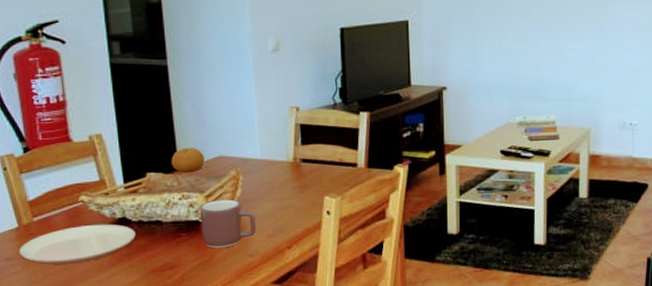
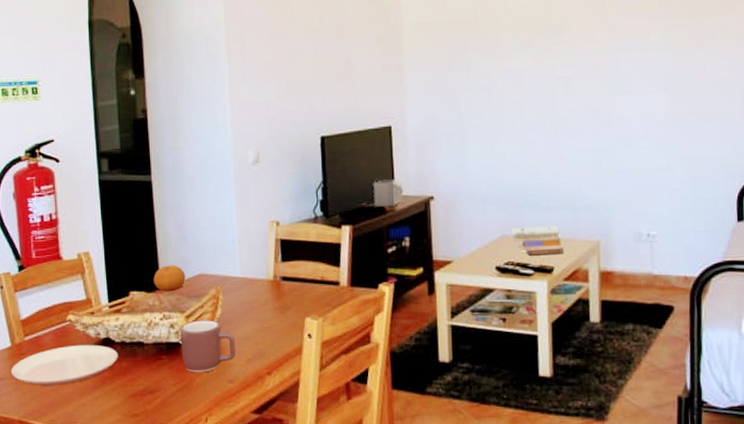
decorative box: none [388,69,419,97] -> present [372,178,404,208]

